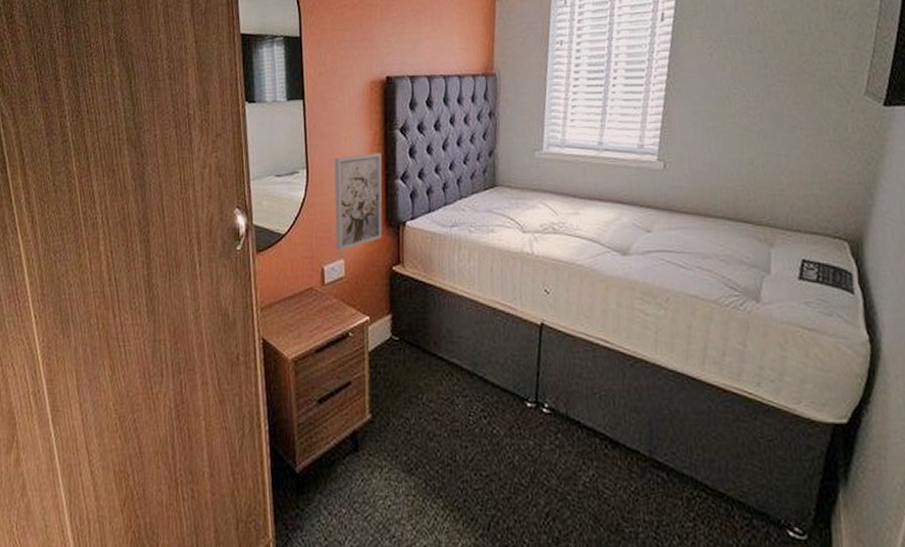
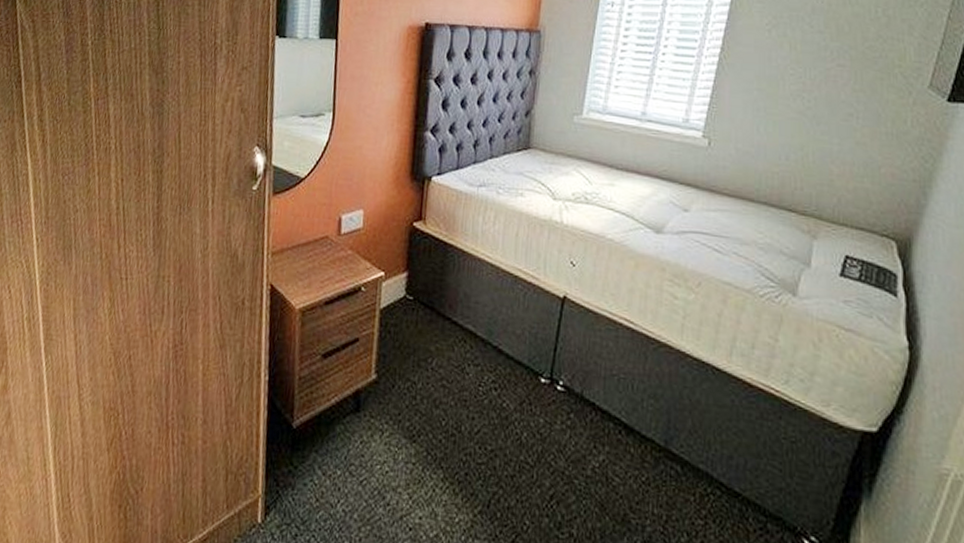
wall art: present [334,153,382,251] -> none [356,101,413,201]

